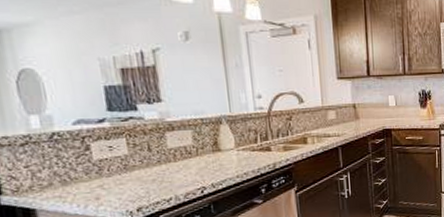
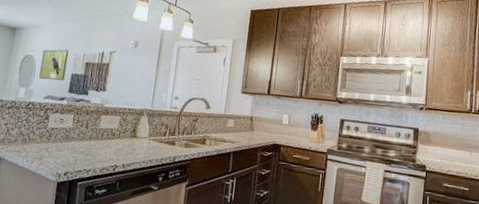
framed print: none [47,55,96,100] -> present [39,49,69,81]

